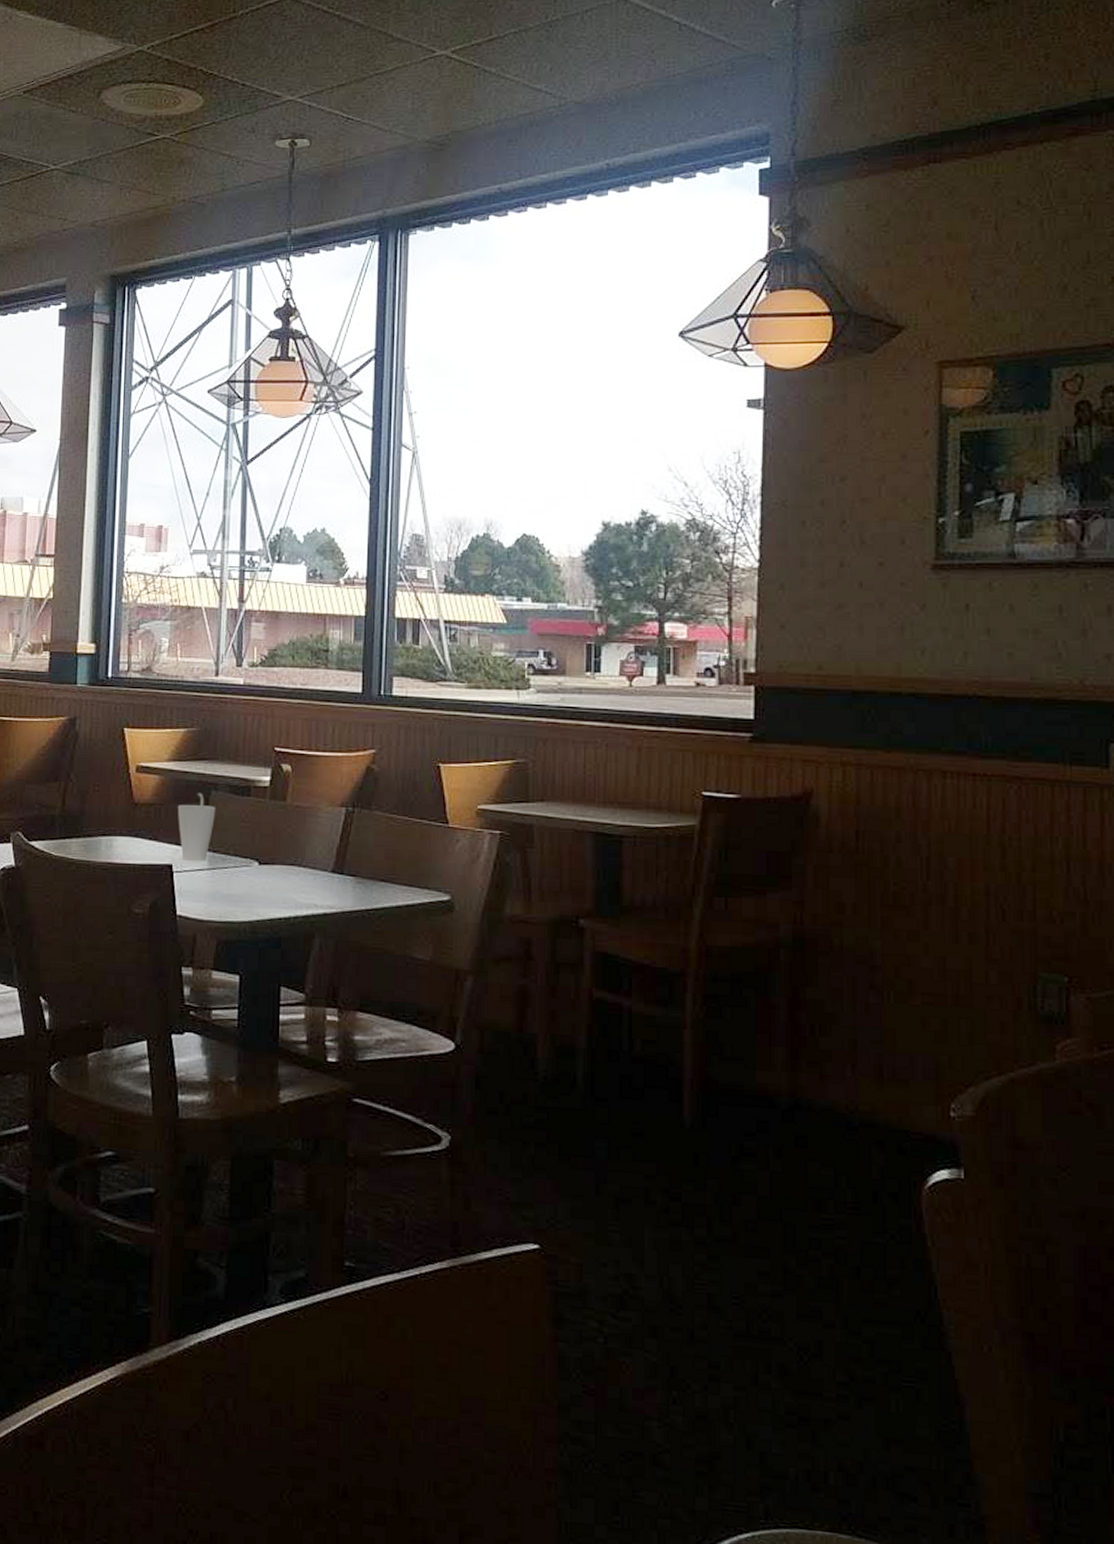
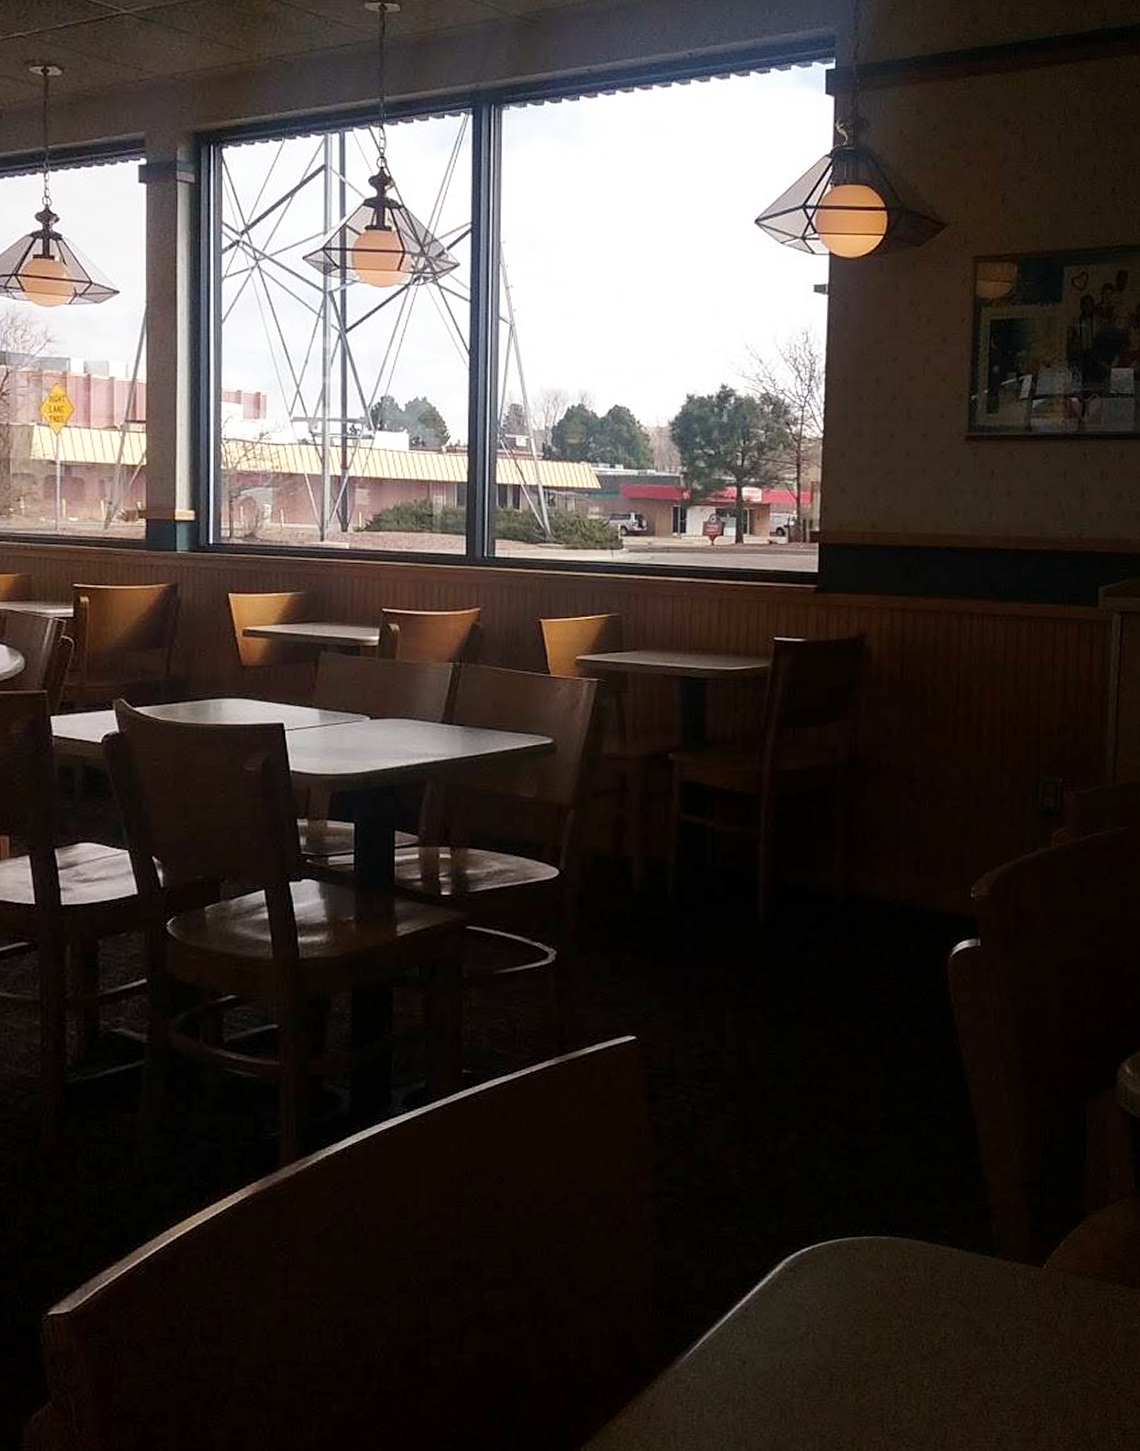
cup: present [178,793,216,862] -> none [288,654,326,720]

